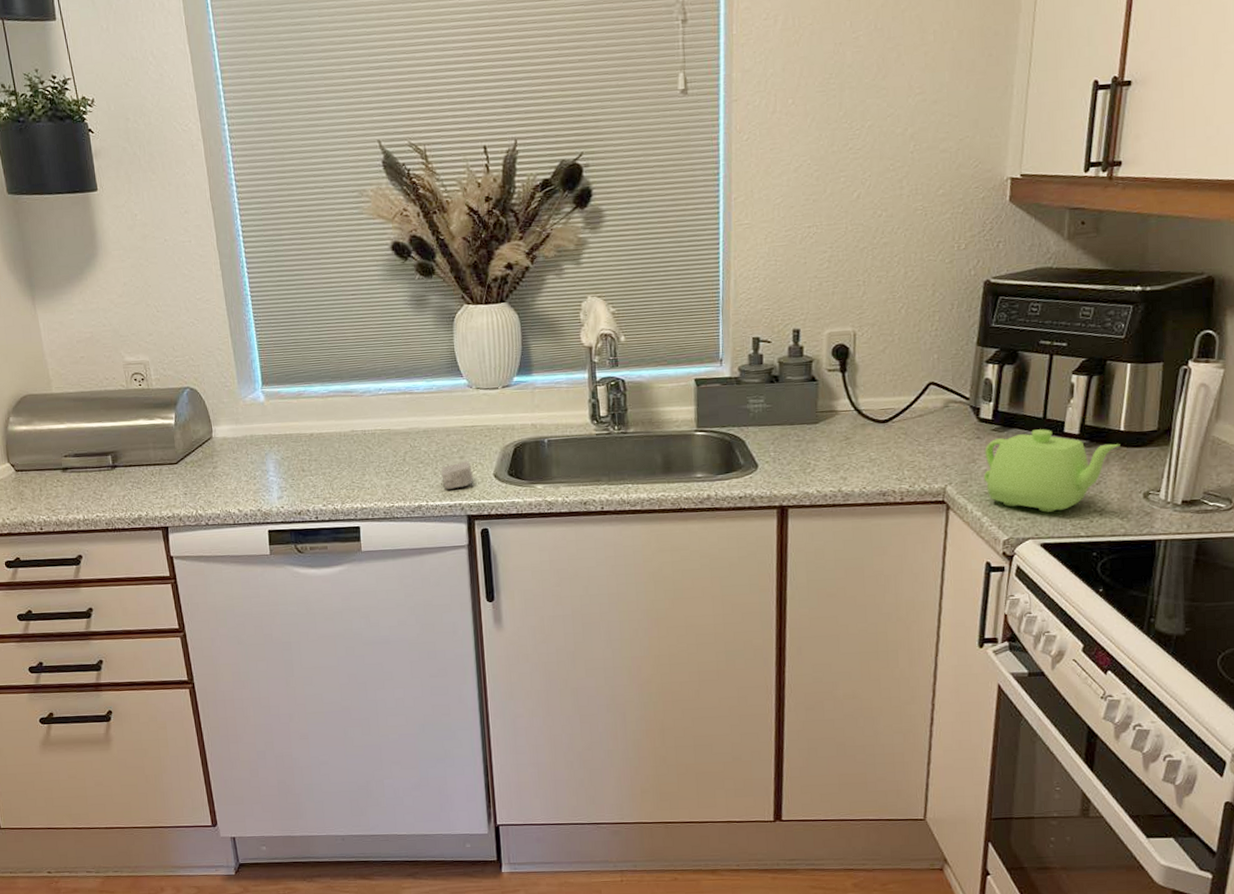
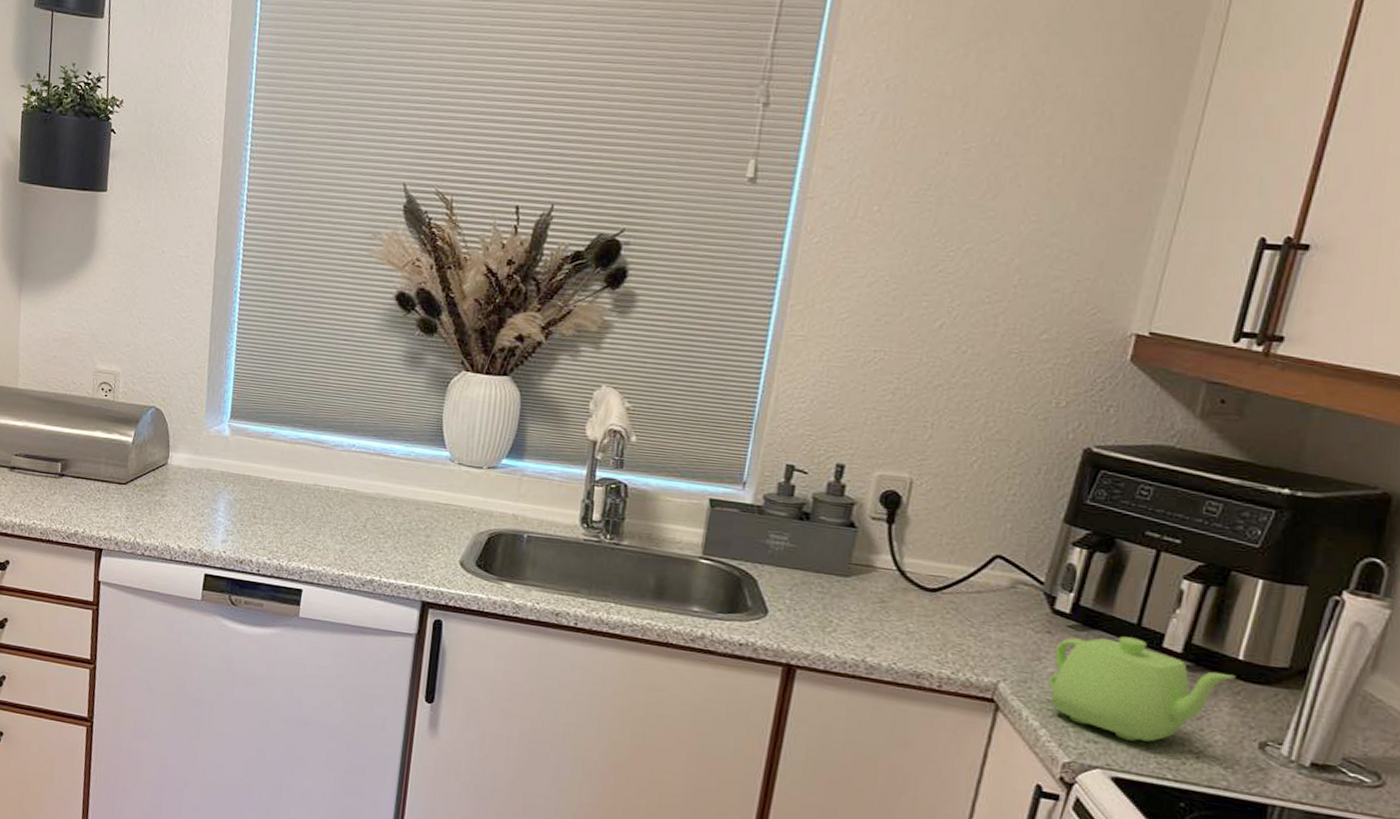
soap bar: present [441,461,474,490] -> none [401,541,437,570]

